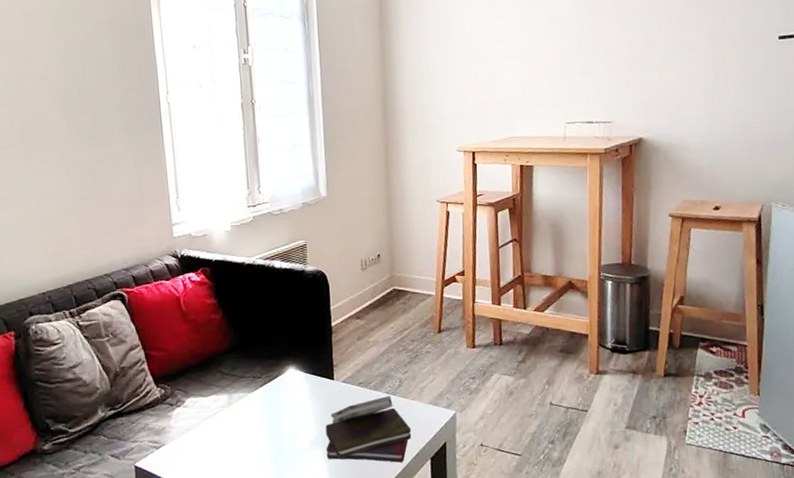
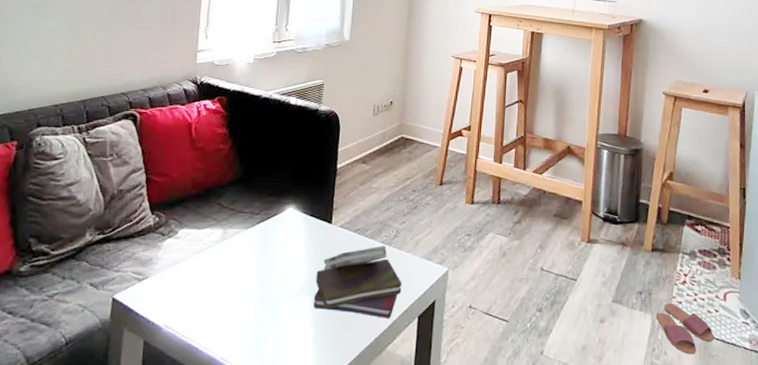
slippers: none [671,424,733,471] -> present [656,302,714,354]

